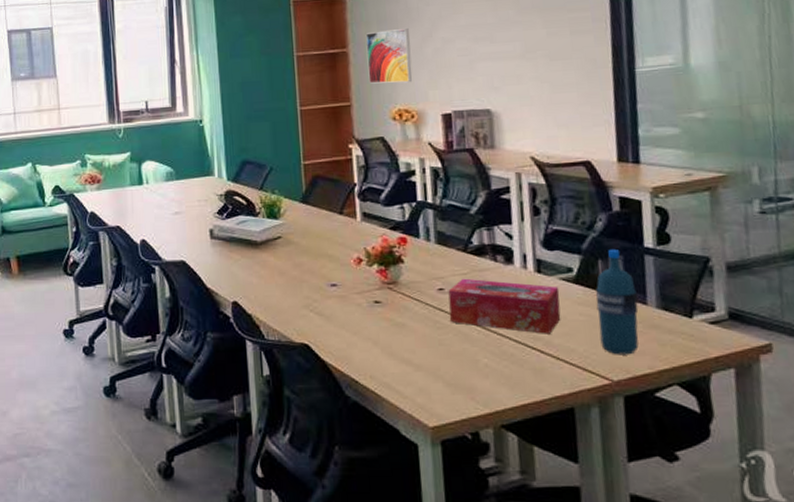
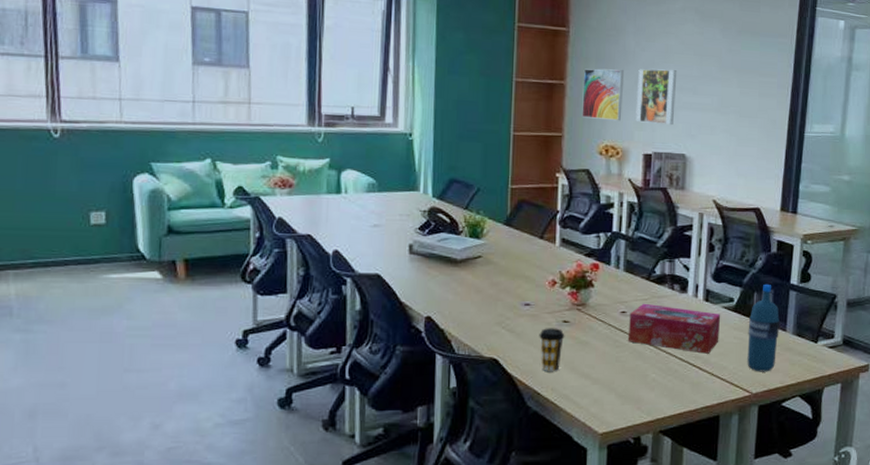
coffee cup: none [350,309,378,357] -> present [539,328,565,371]
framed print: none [425,20,472,81] -> present [636,69,676,125]

